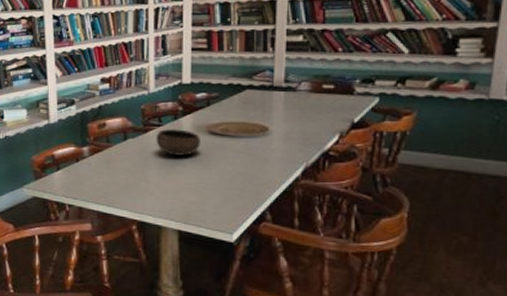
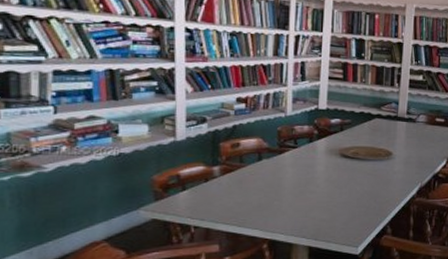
bowl: present [156,128,200,156] -> none [290,150,333,177]

